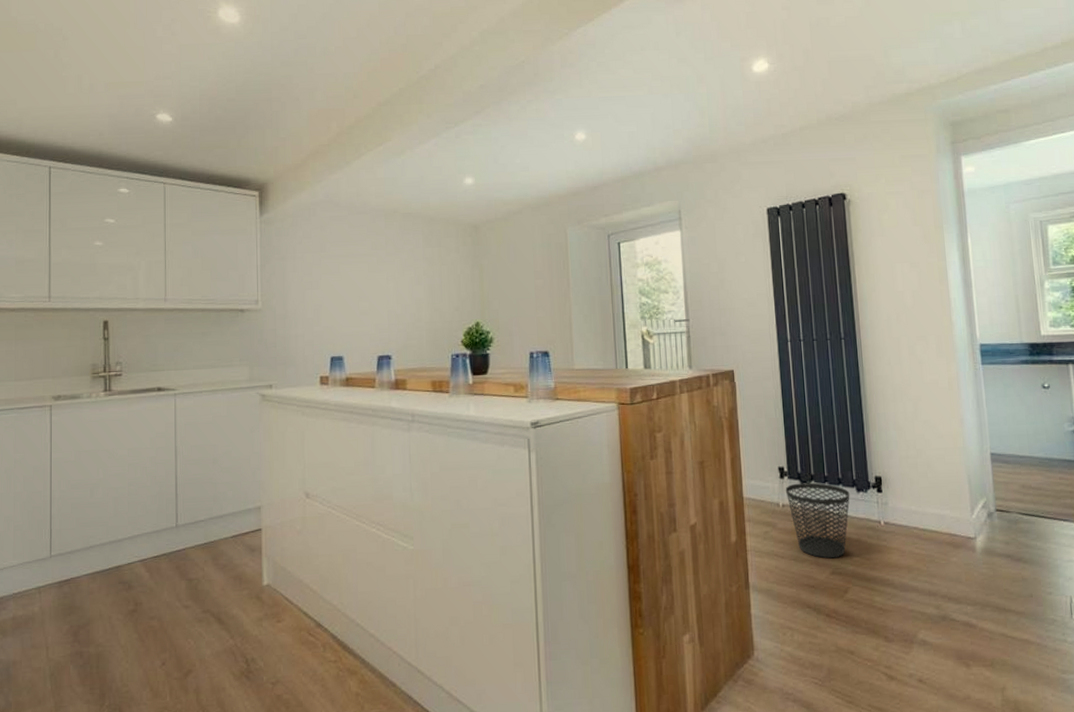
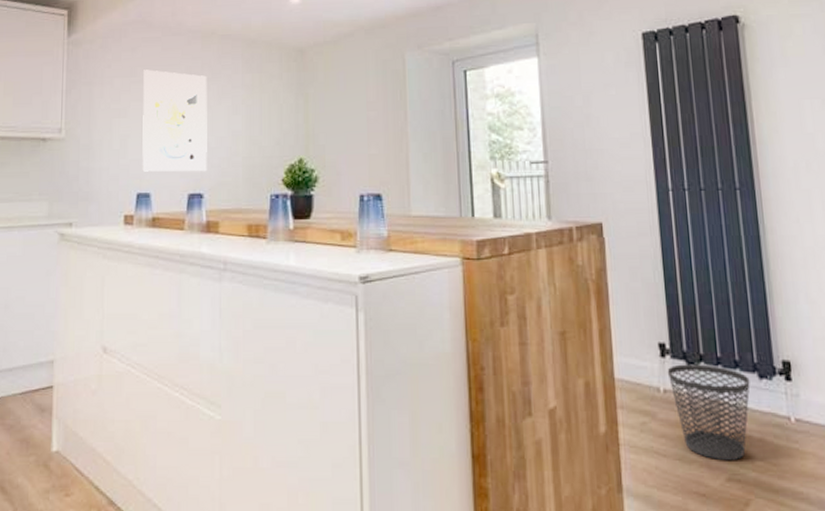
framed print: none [332,245,394,337] -> present [142,69,207,172]

